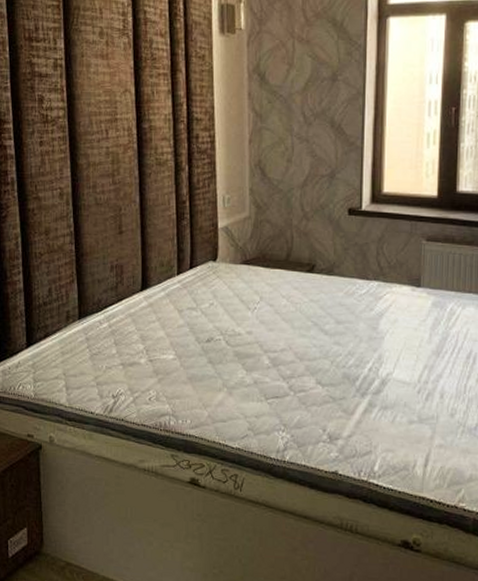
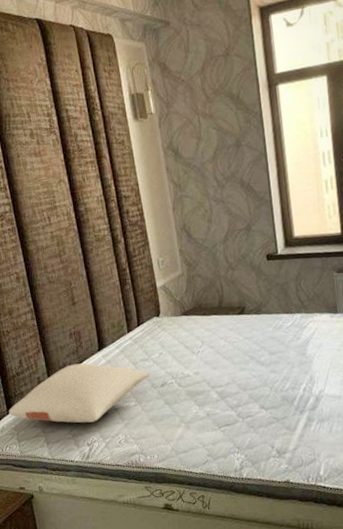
pillow: none [28,301,197,372] -> present [9,363,151,423]

